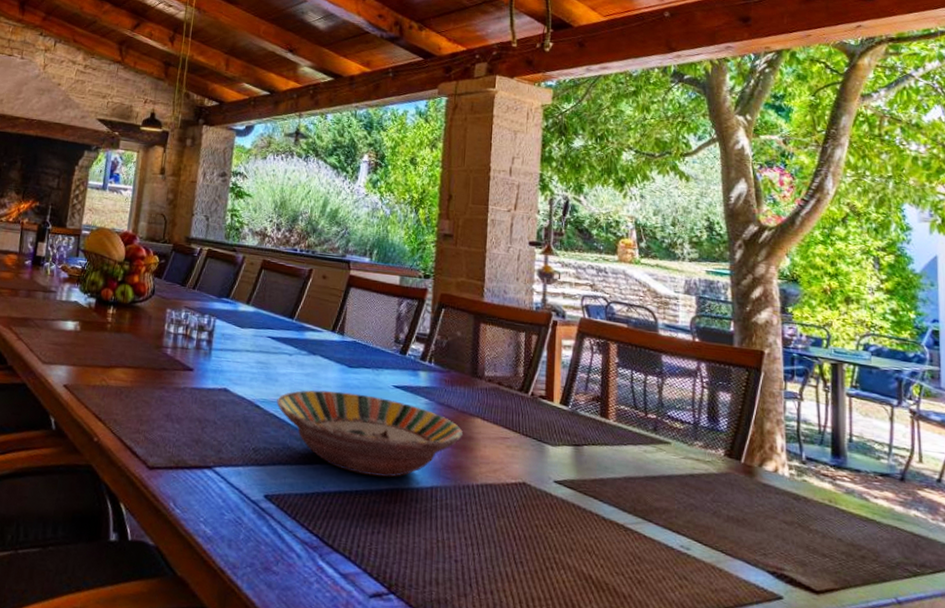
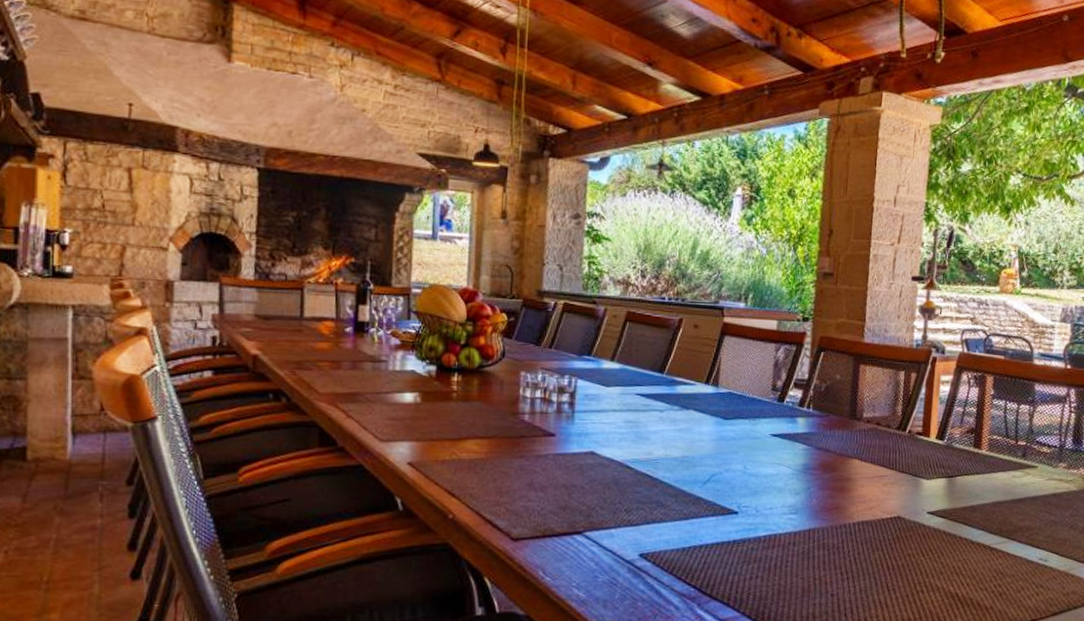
serving bowl: present [276,390,463,478] -> none [648,444,840,525]

